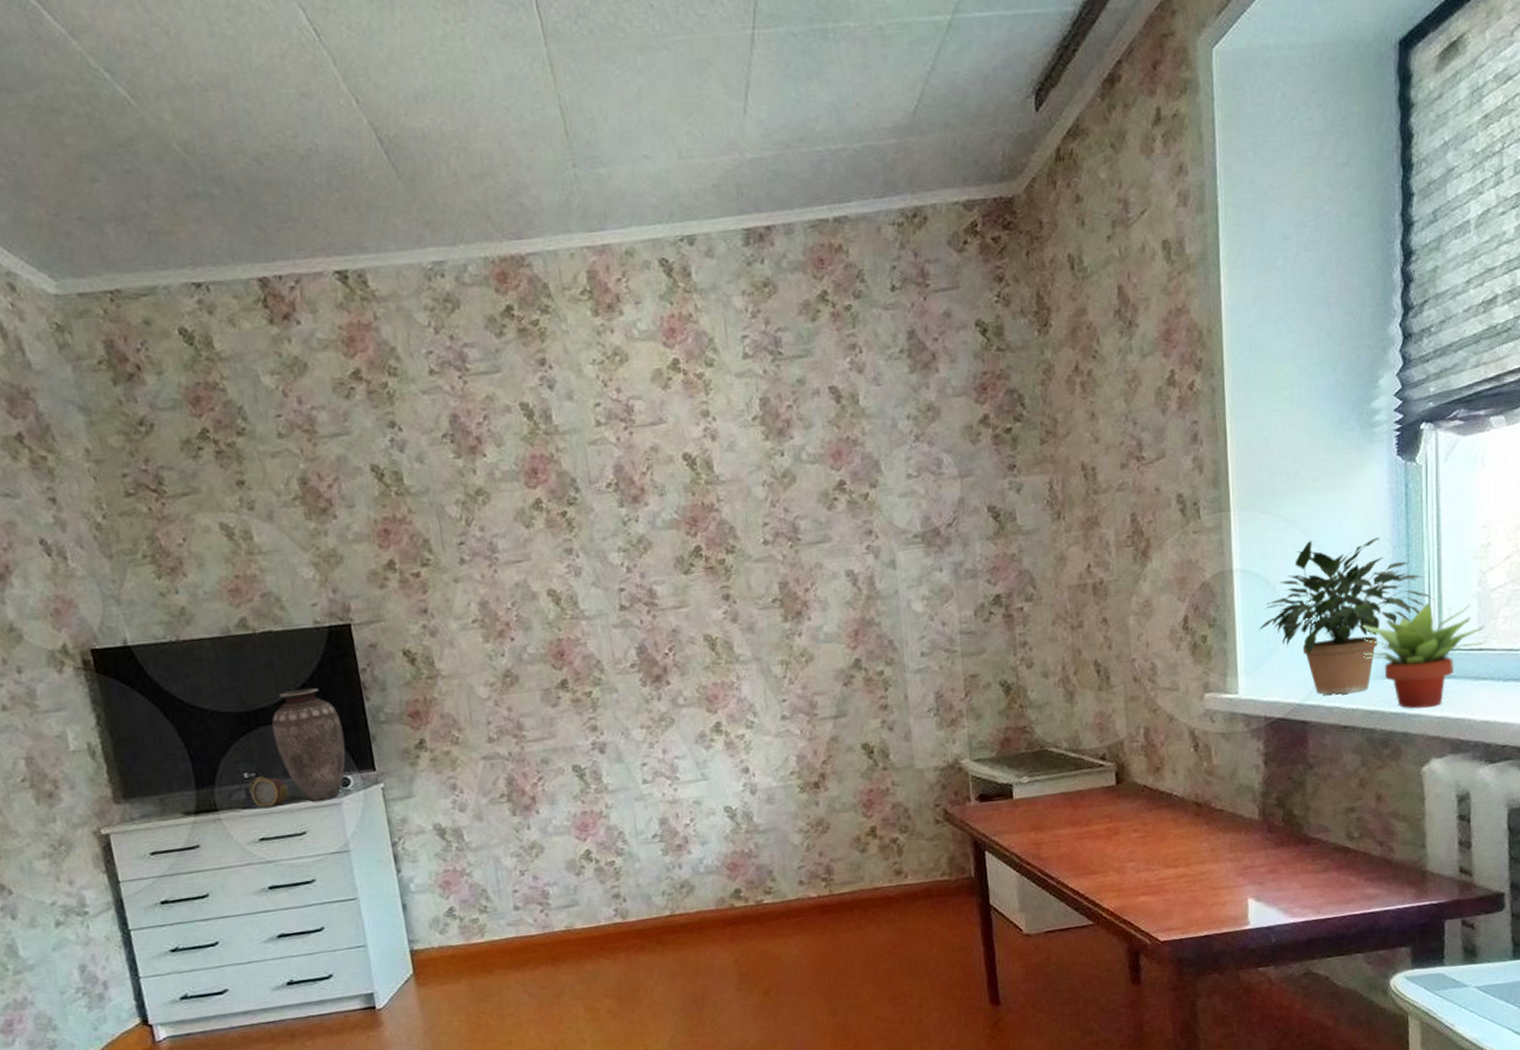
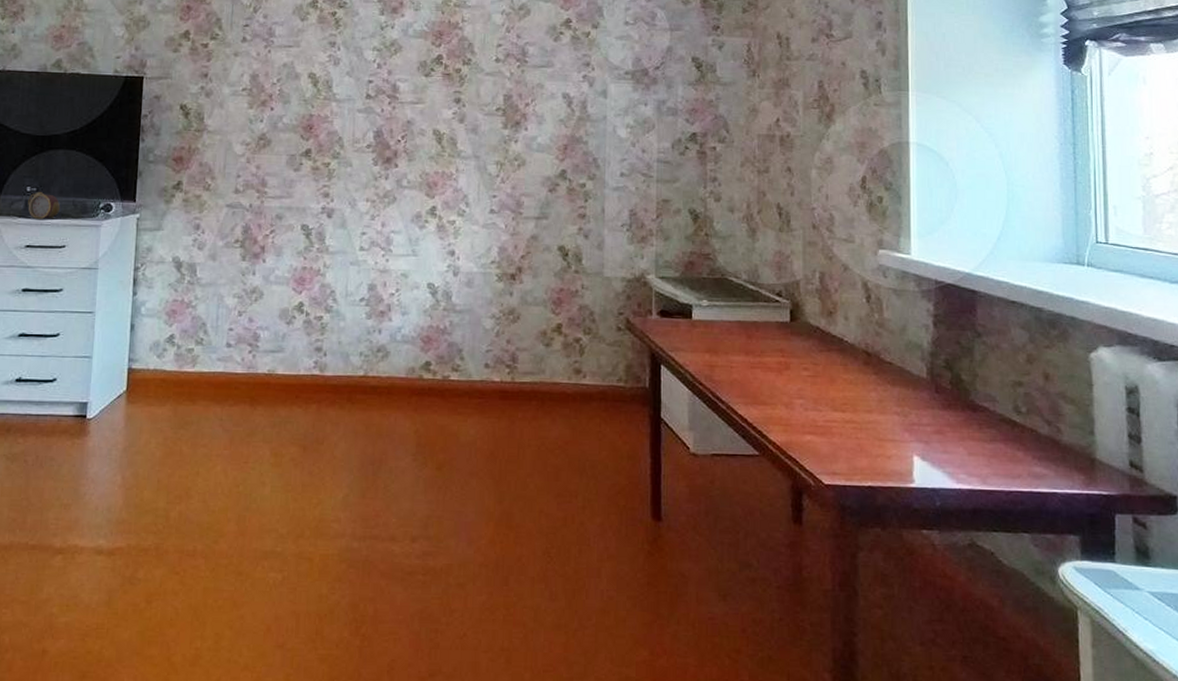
vase: present [271,687,346,803] -> none [59,124,117,222]
potted plant: present [1259,537,1435,696] -> none [932,127,1101,272]
succulent plant: present [1363,603,1486,709] -> none [1031,199,1152,296]

